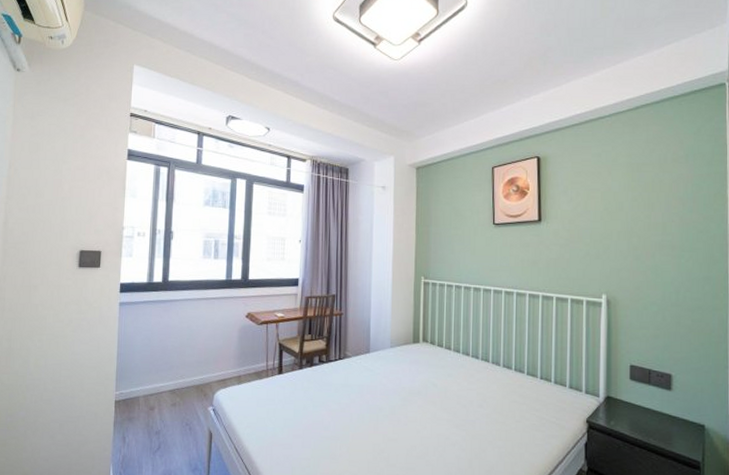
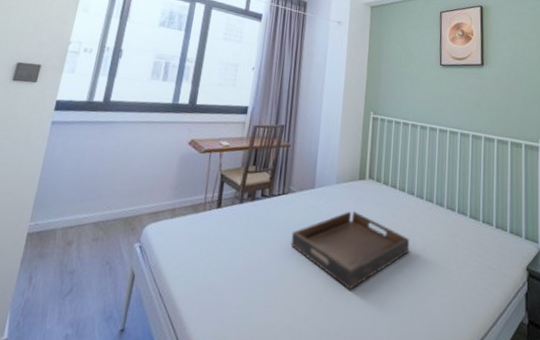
serving tray: none [350,372,467,443] -> present [290,211,410,290]

